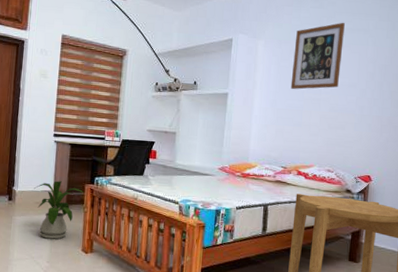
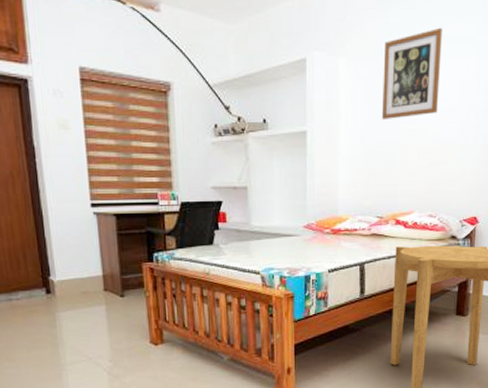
house plant: present [34,181,84,240] -> none [77,262,142,334]

